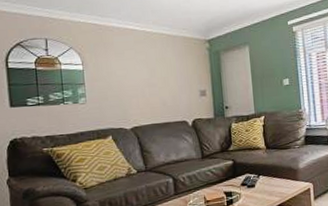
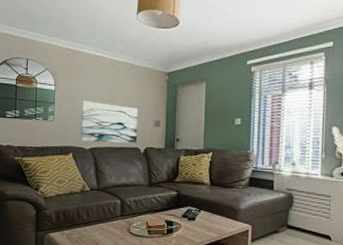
wall art: none [116,77,183,121] -> present [80,101,138,143]

